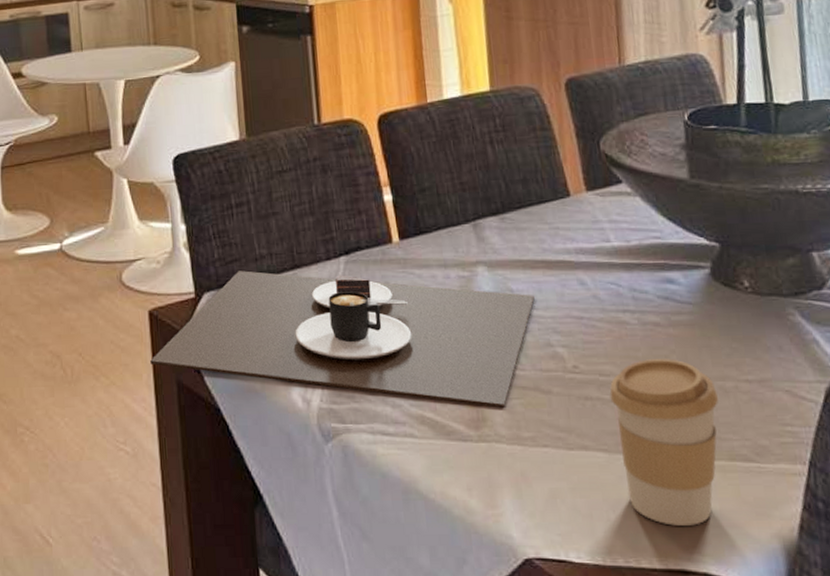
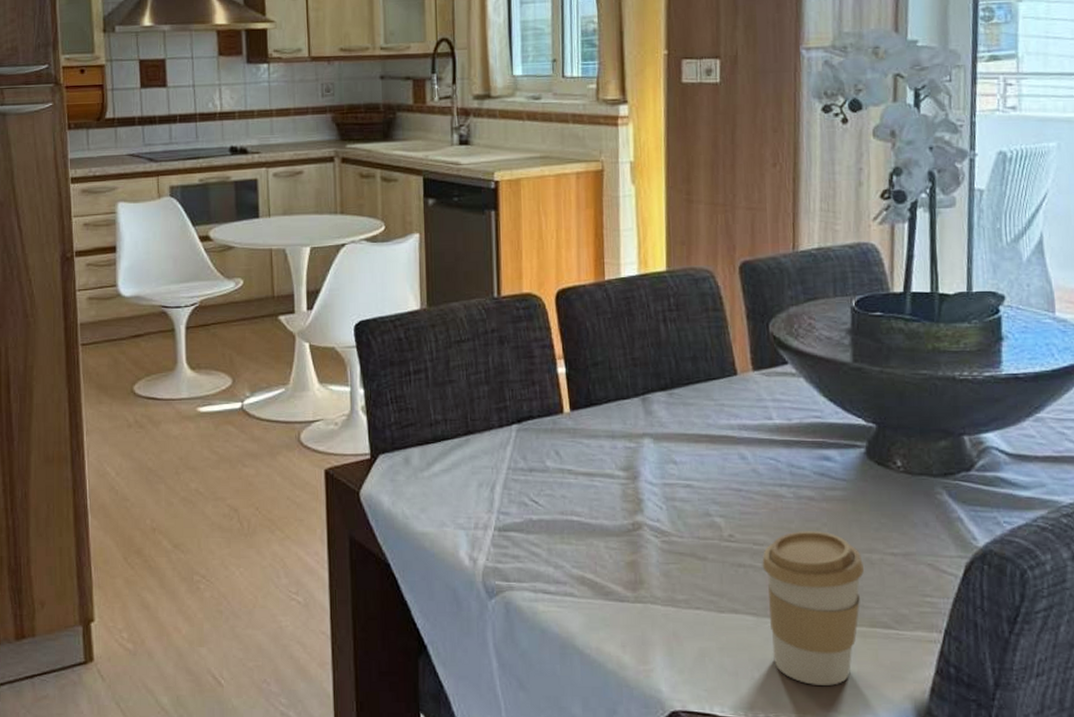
place setting: present [150,270,535,408] -> none [325,435,697,572]

